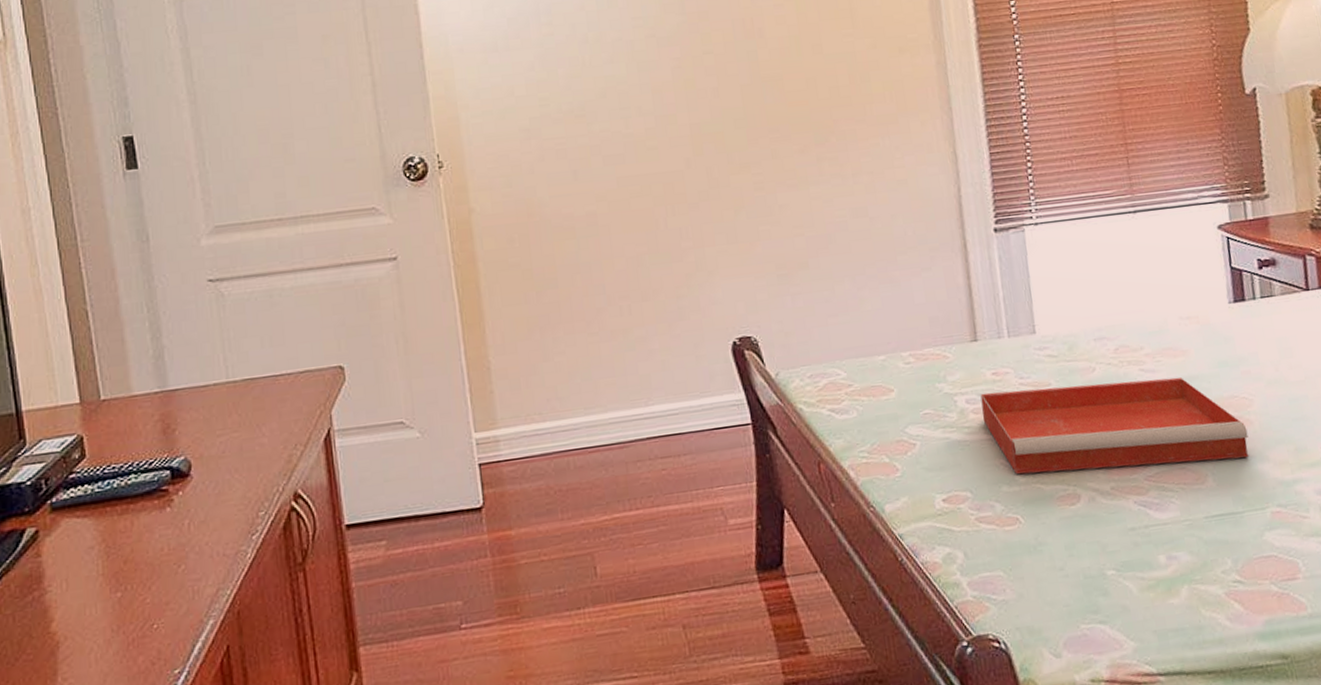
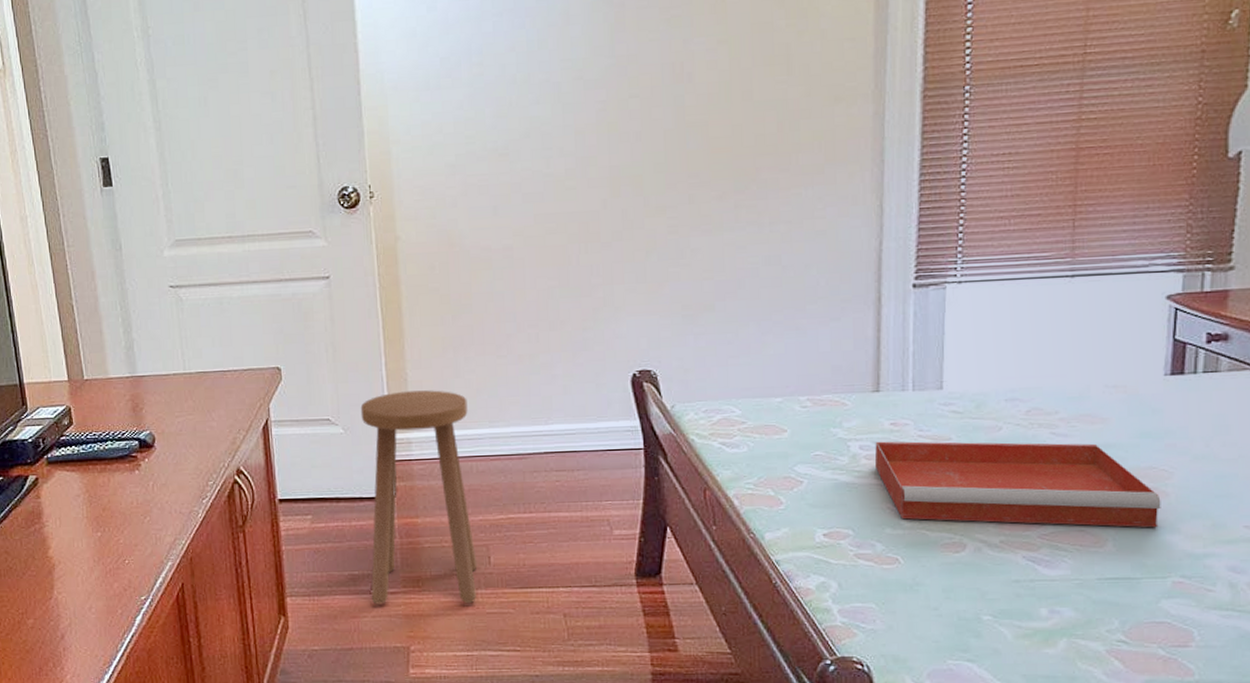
stool: none [438,377,584,642] -> present [360,390,478,605]

